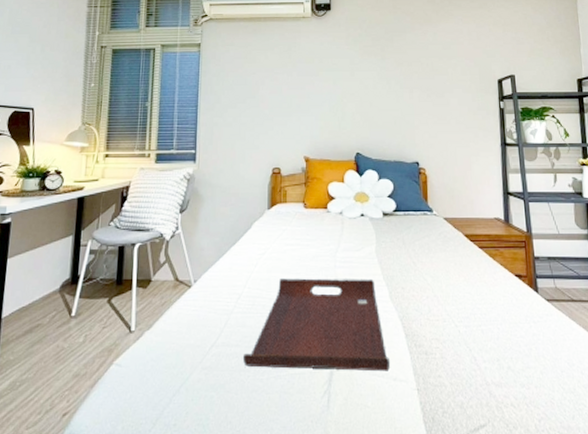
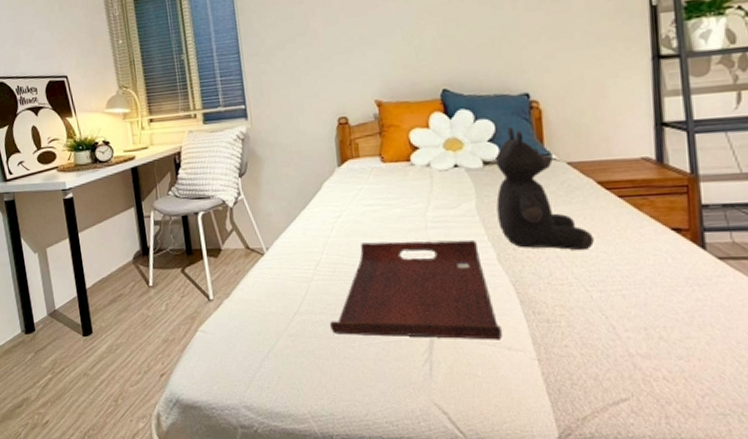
teddy bear: none [391,187,462,291] -> present [496,127,594,251]

